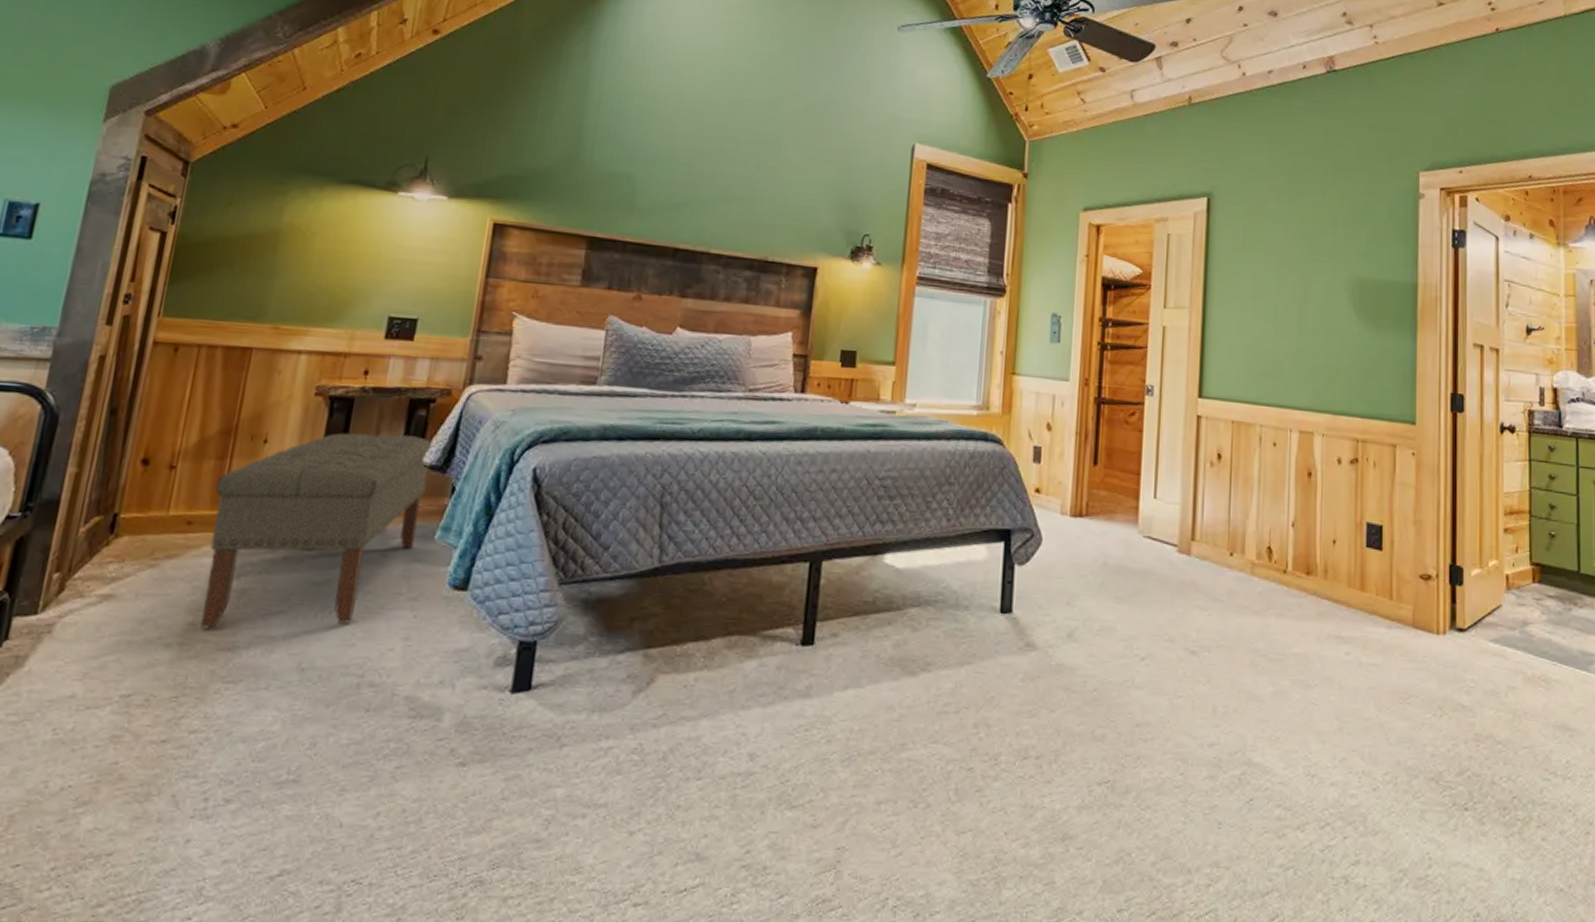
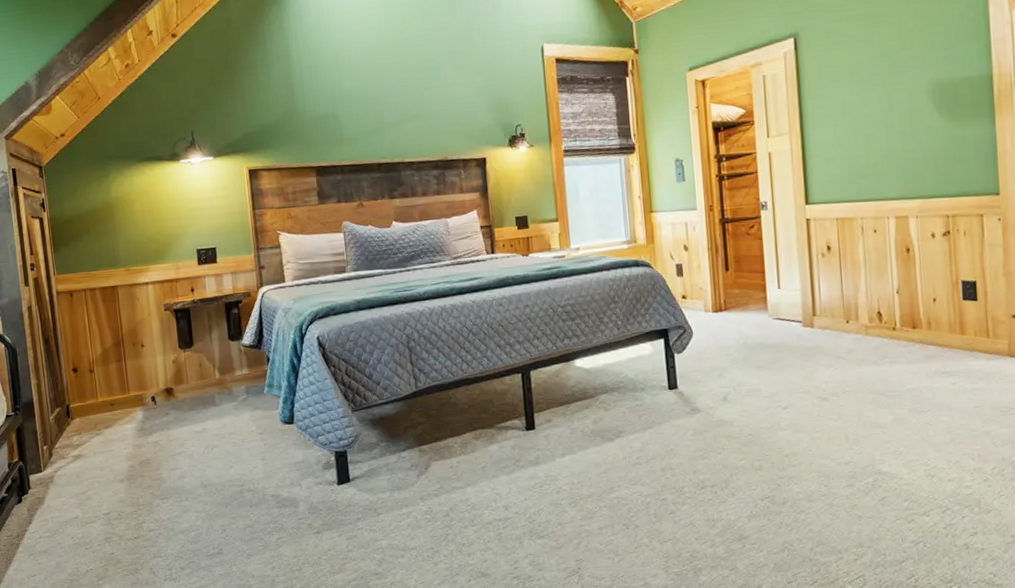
bench: present [200,433,434,629] -> none [120,327,253,469]

